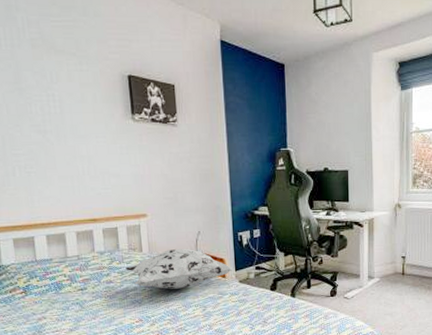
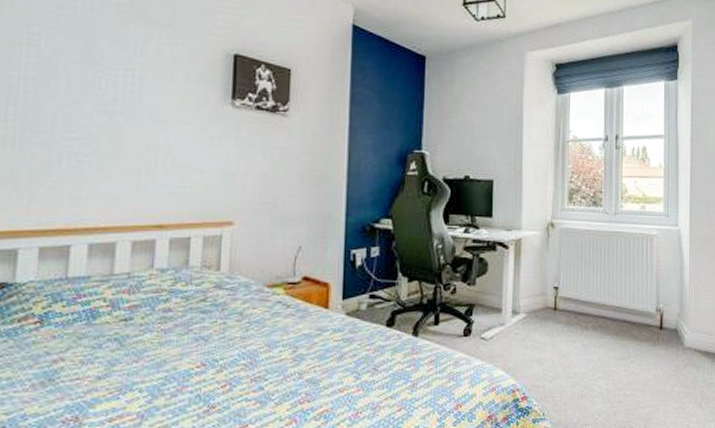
decorative pillow: present [125,249,233,289] -> none [193,269,339,322]

